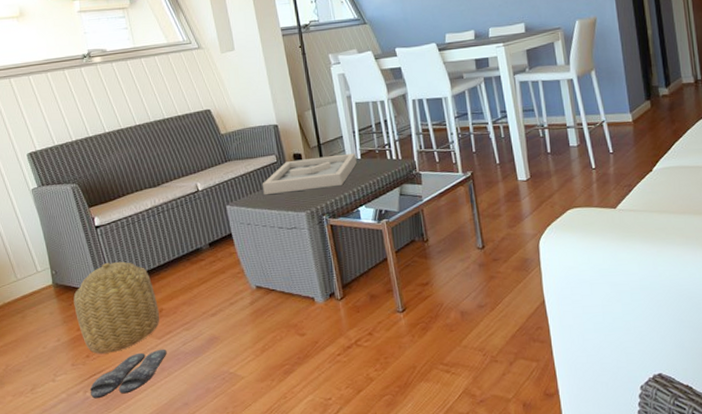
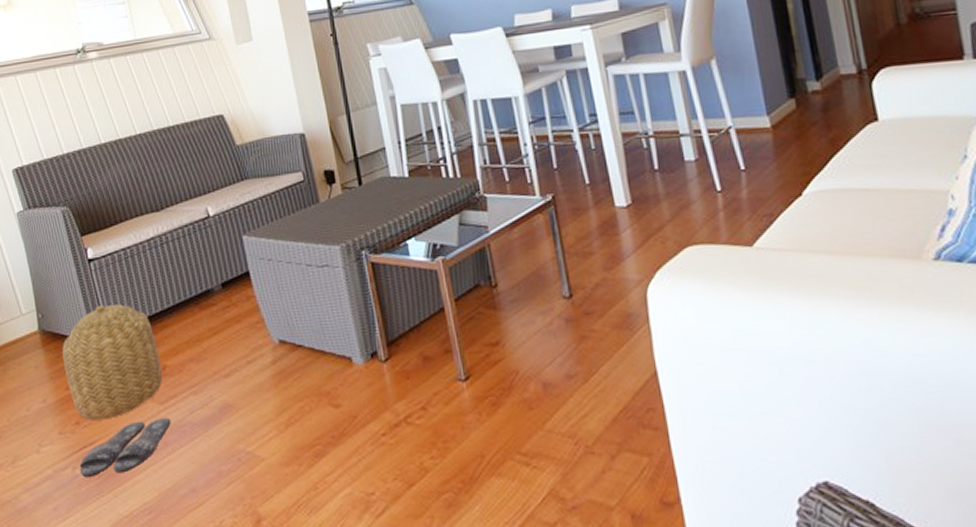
decorative tray: present [262,153,357,195] -> none [286,169,403,223]

